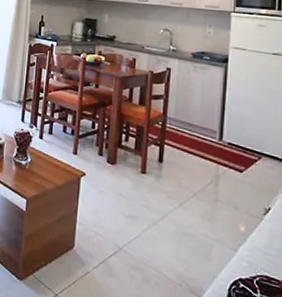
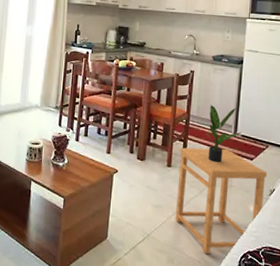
side table: none [150,152,260,277] -> present [175,147,267,254]
potted plant: none [185,106,229,173] -> present [205,104,242,163]

